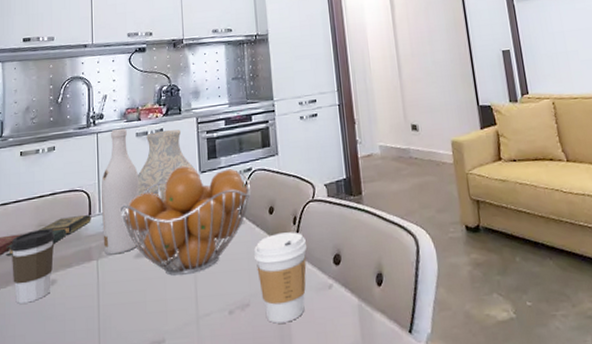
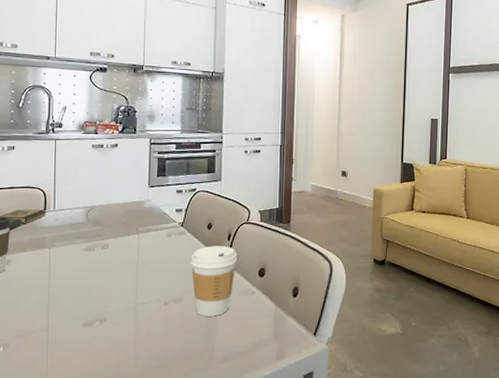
wine bottle: present [100,128,140,255] -> none [56,138,93,246]
fruit basket: present [121,165,252,276] -> none [74,179,194,270]
vase: present [138,129,196,202] -> none [91,146,146,208]

